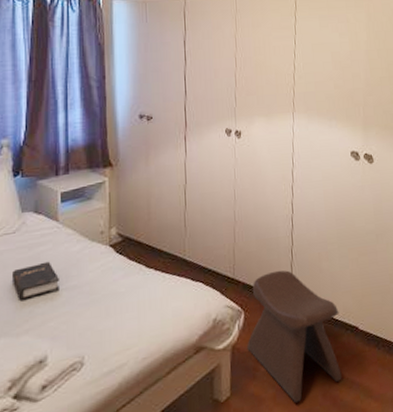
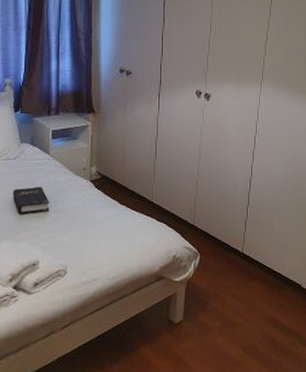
stool: present [247,270,342,403] -> none [200,224,285,336]

